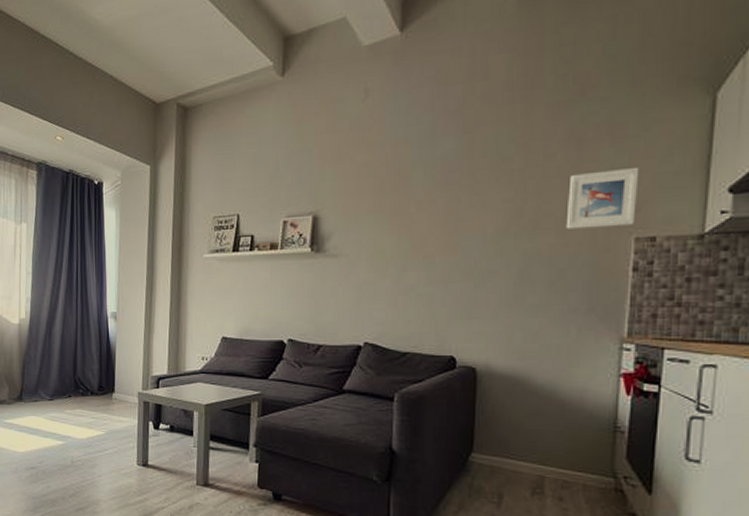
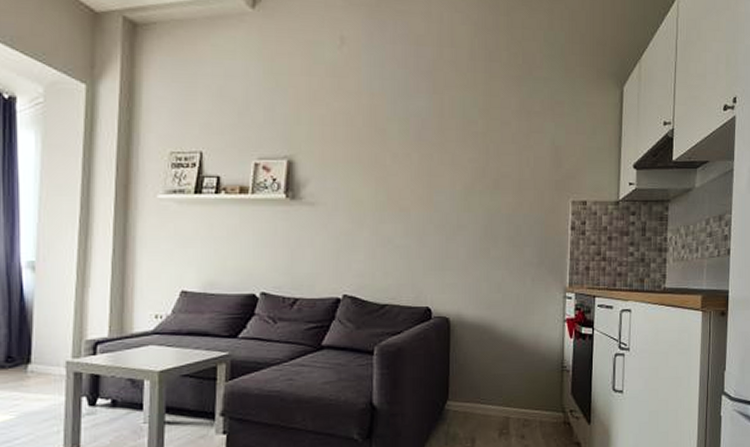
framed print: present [566,166,640,229] -> none [520,140,573,191]

